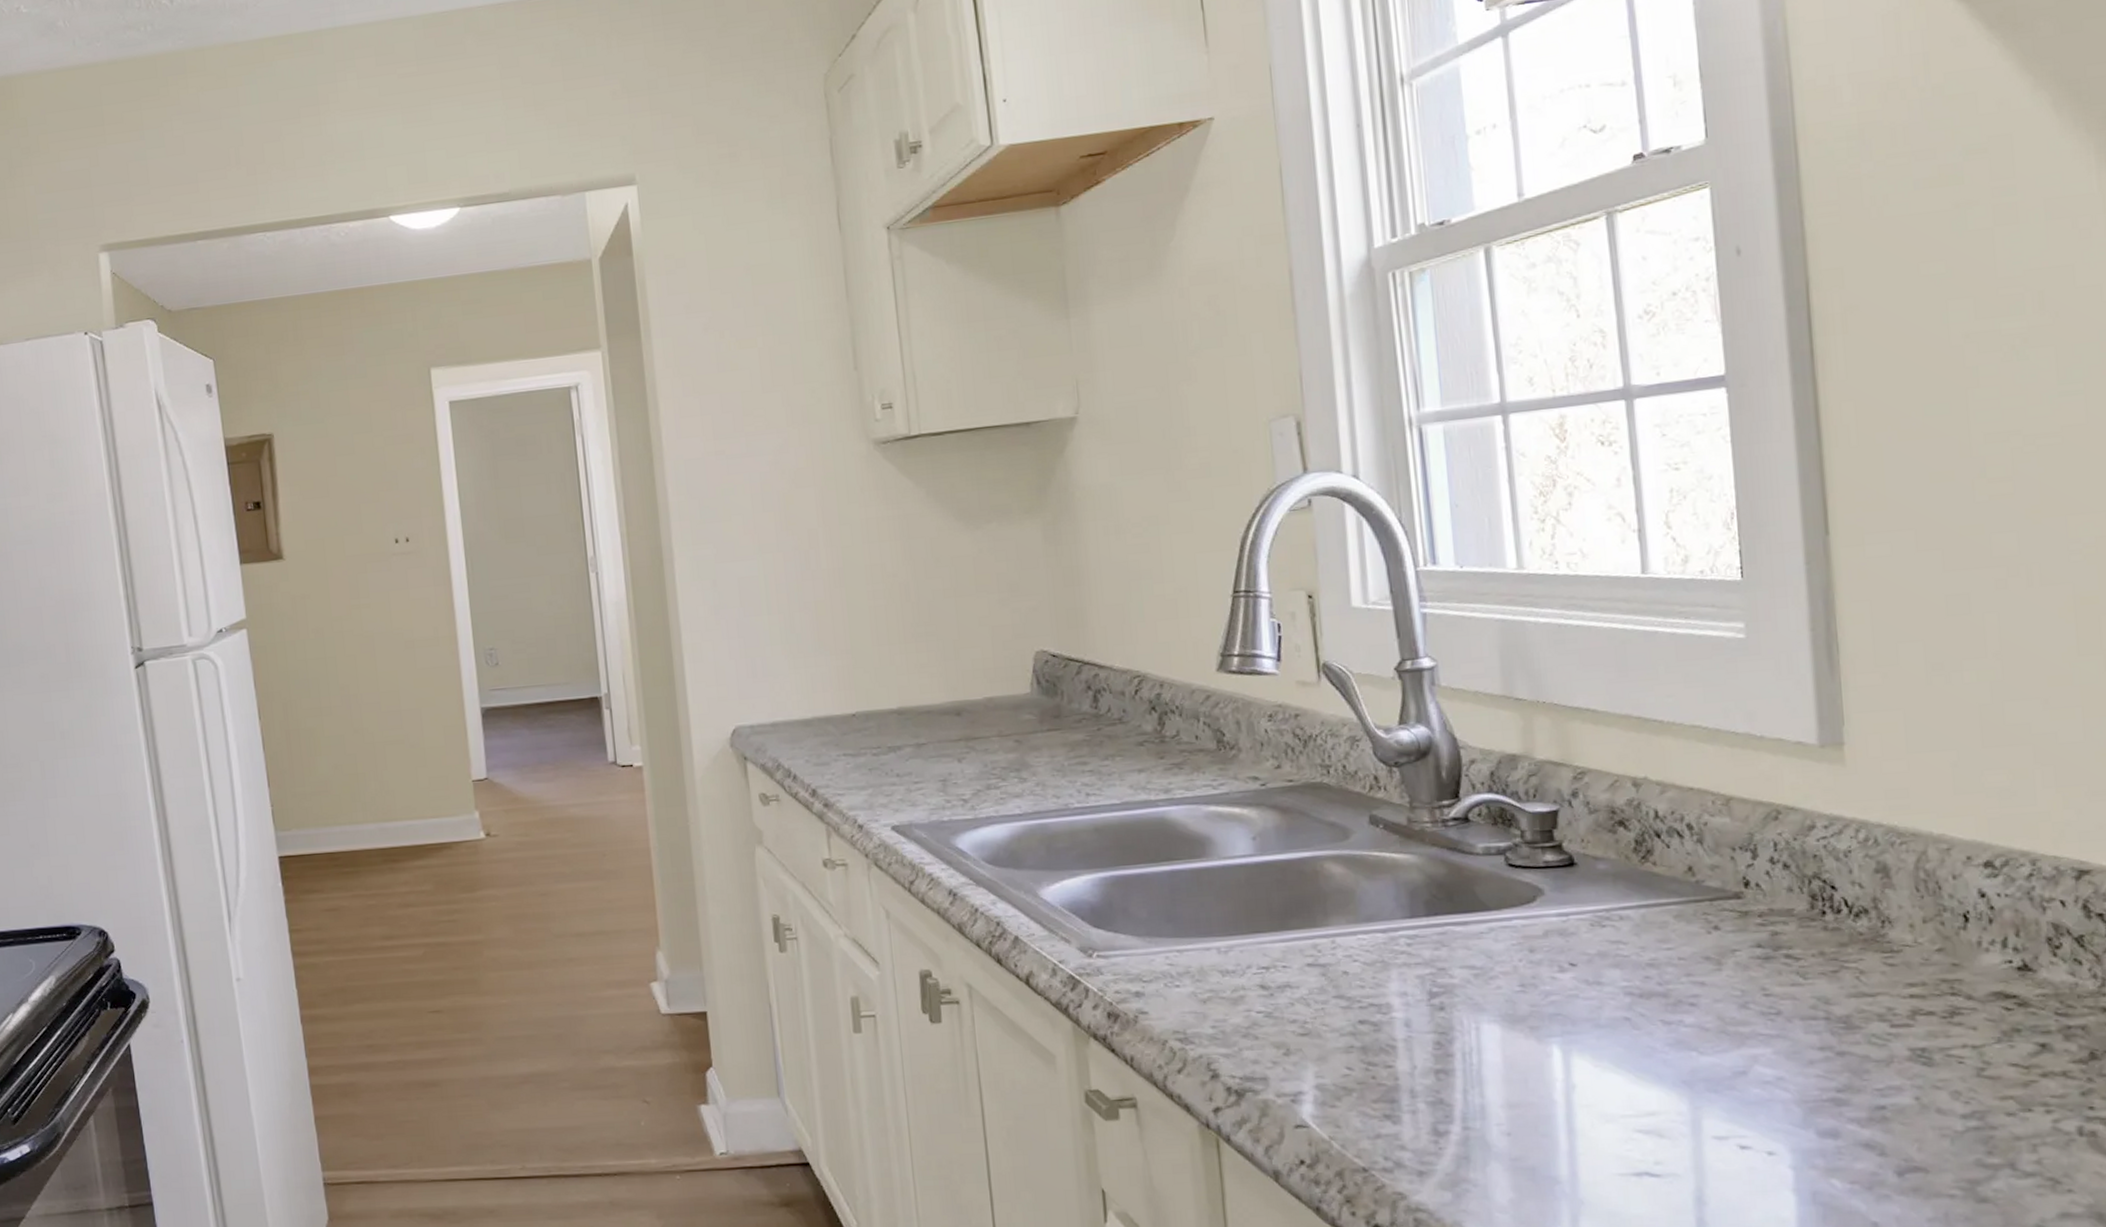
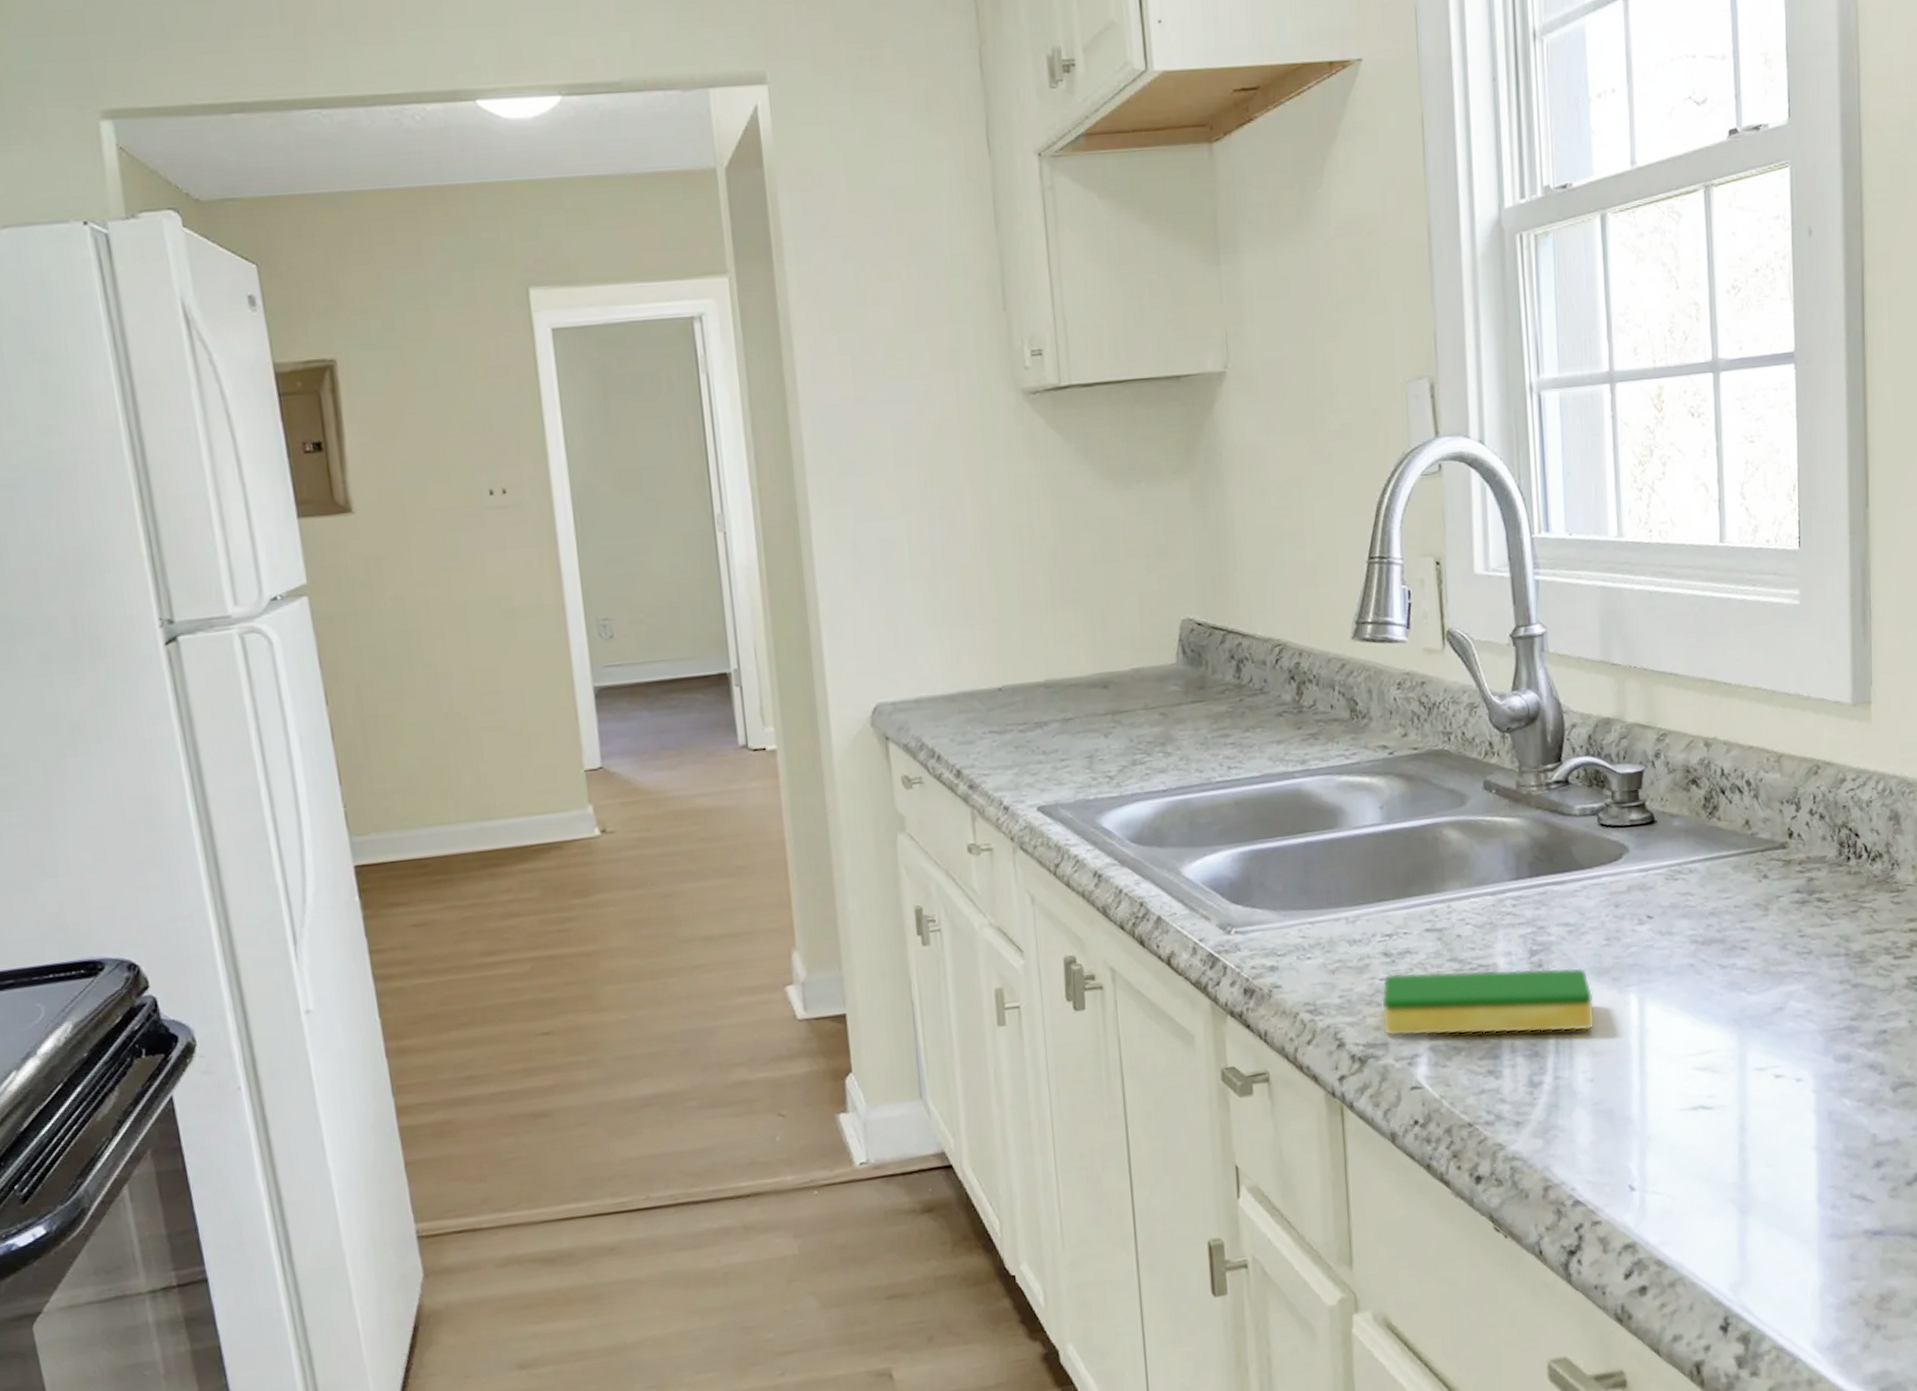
dish sponge: none [1259,1006,1511,1081] -> present [1381,967,1596,1037]

